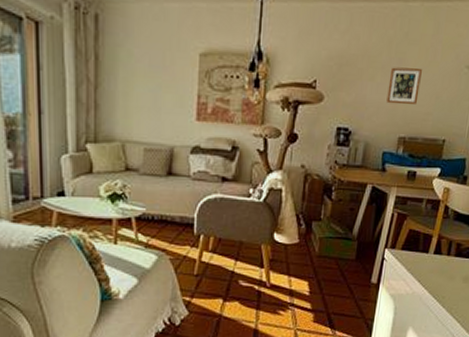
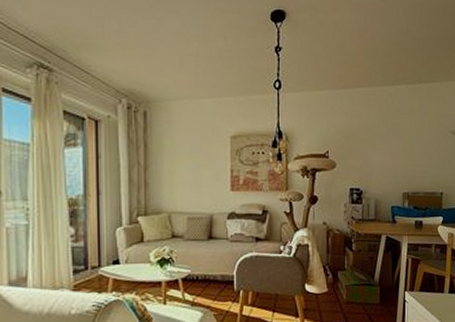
picture frame: present [386,67,422,105] -> none [388,135,415,166]

